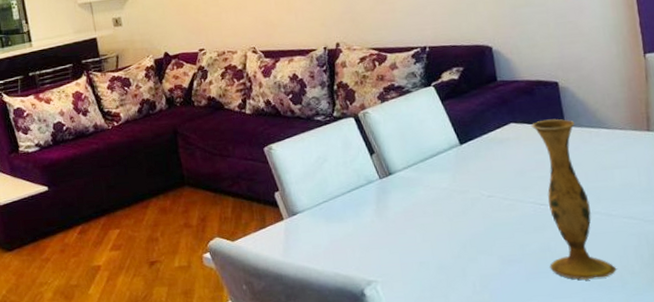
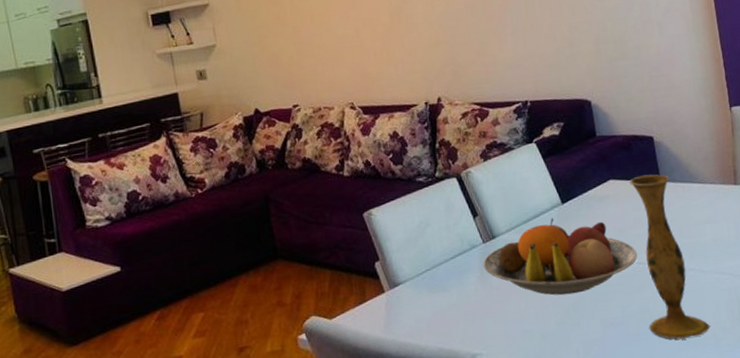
fruit bowl: none [379,158,539,231] -> present [483,218,637,296]

